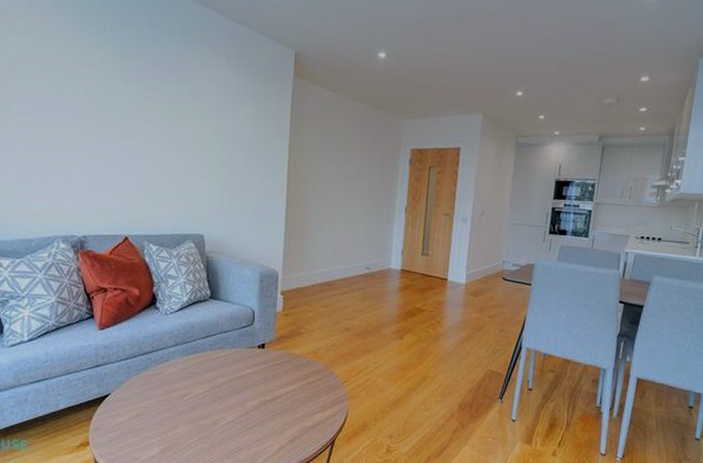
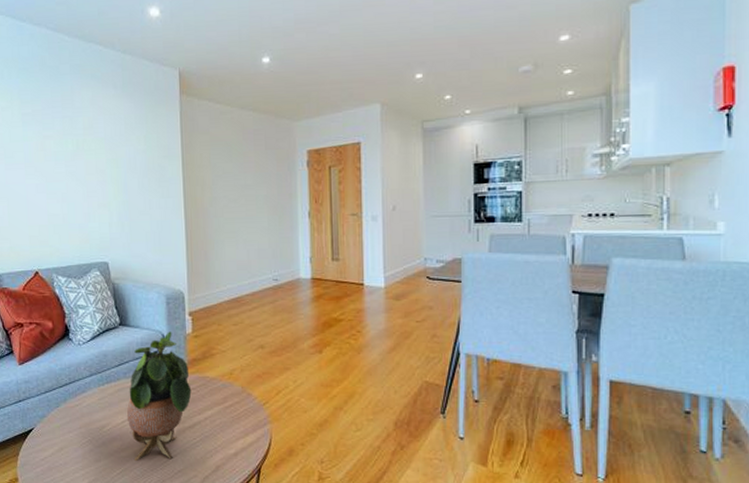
potted plant: none [209,308,276,429] -> present [126,332,192,461]

